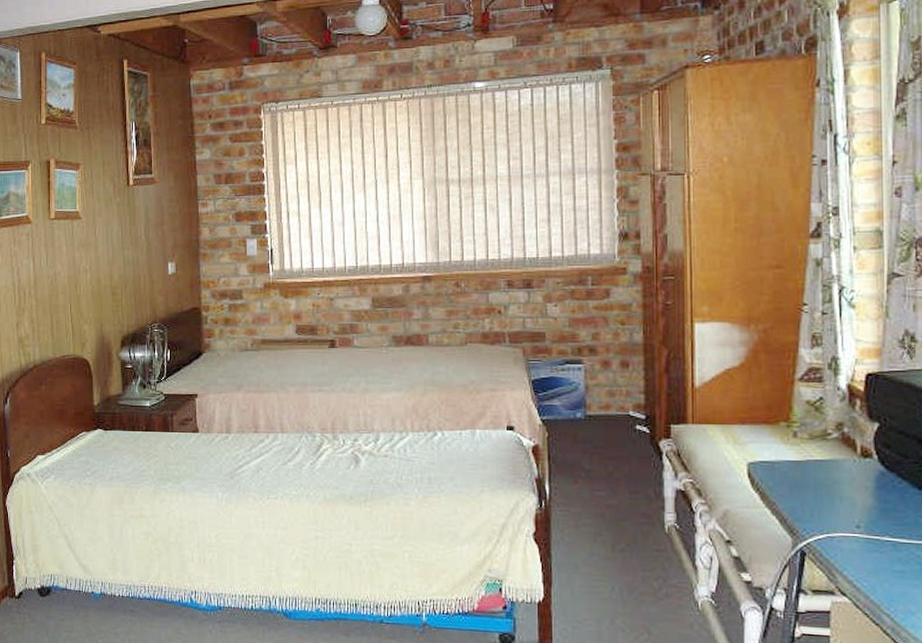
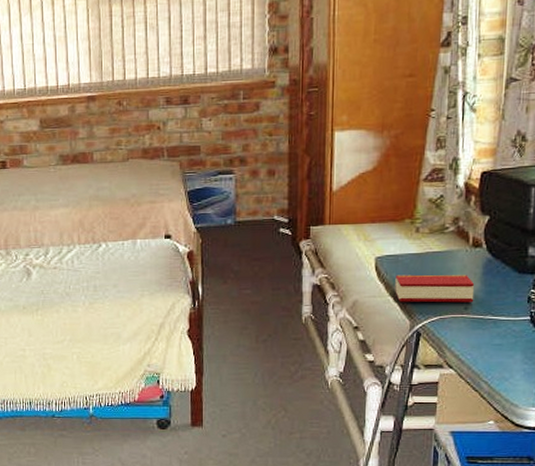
book: none [772,484,867,520] -> present [395,274,475,303]

